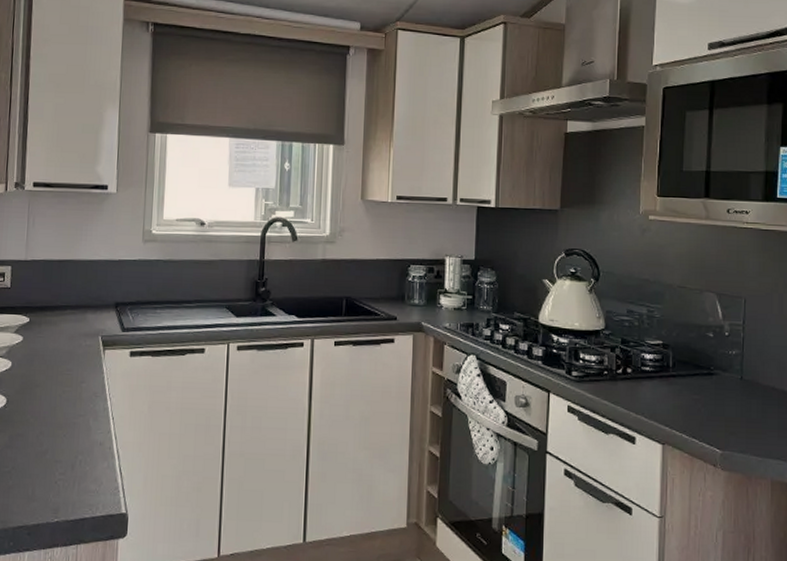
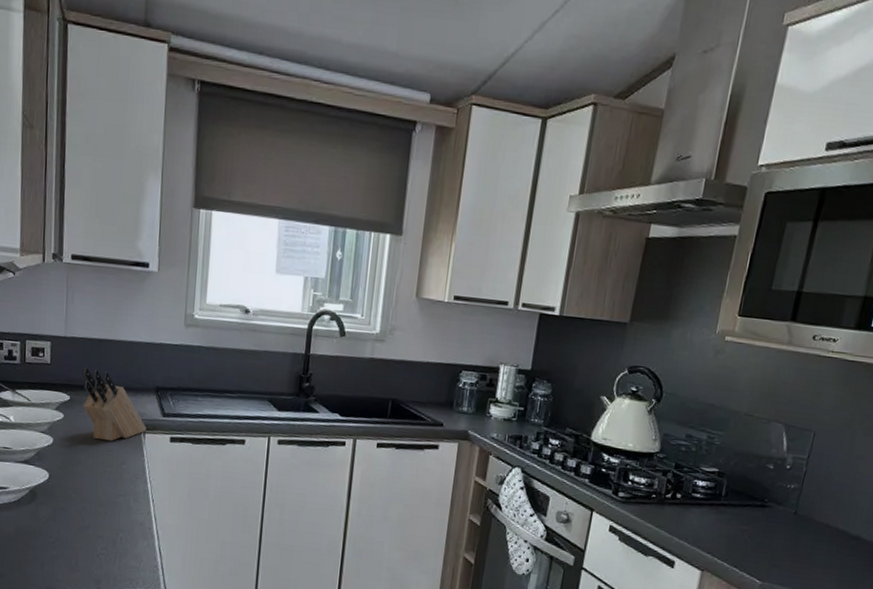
knife block: none [42,289,106,361] -> present [82,368,146,442]

